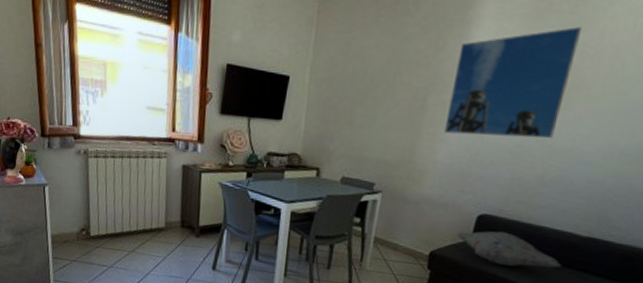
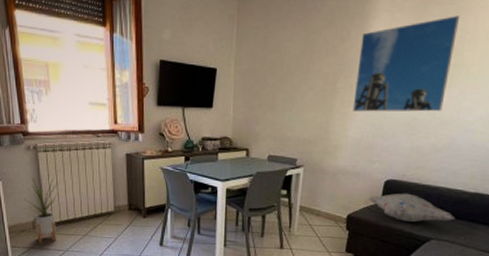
house plant: none [69,182,109,257] -> present [24,175,62,243]

